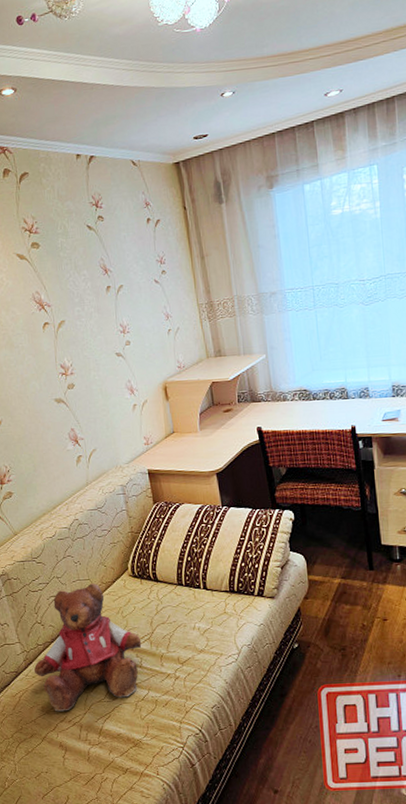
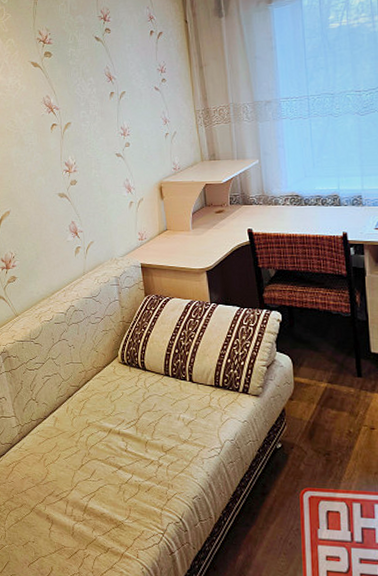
teddy bear: present [33,582,142,712] -> none [26,366,128,486]

